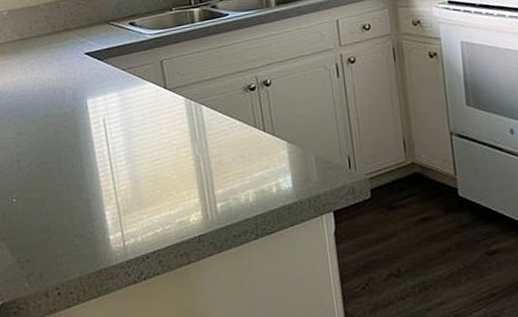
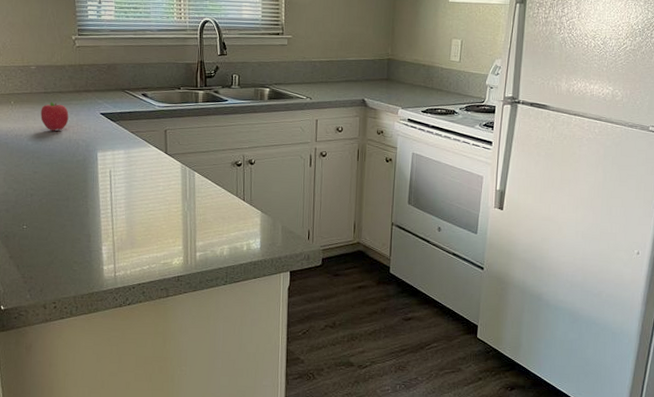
fruit: none [18,48,50,83] -> present [41,101,69,132]

